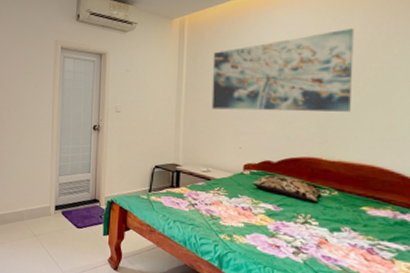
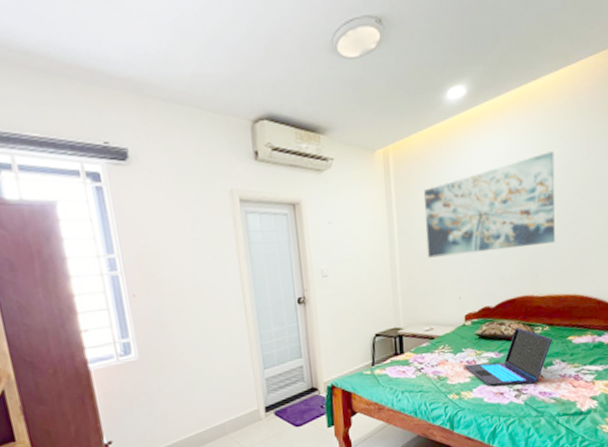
laptop: none [238,185,341,245] -> present [464,326,552,386]

